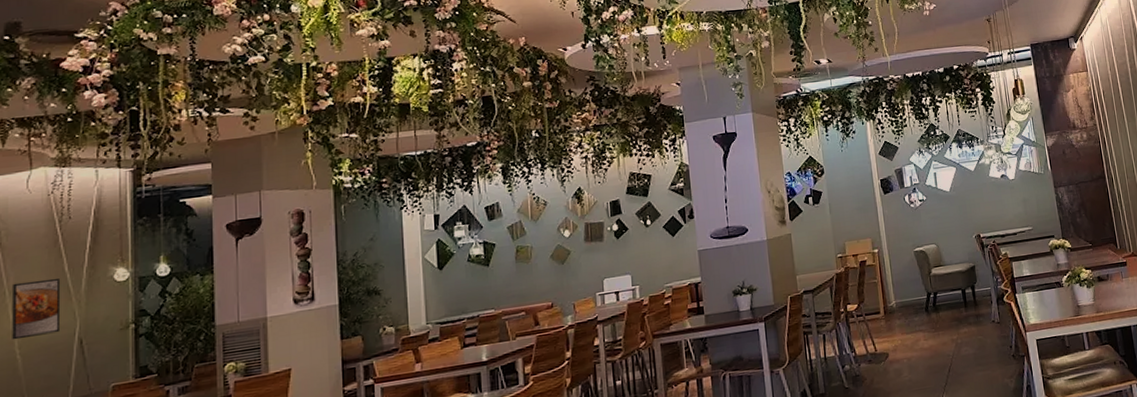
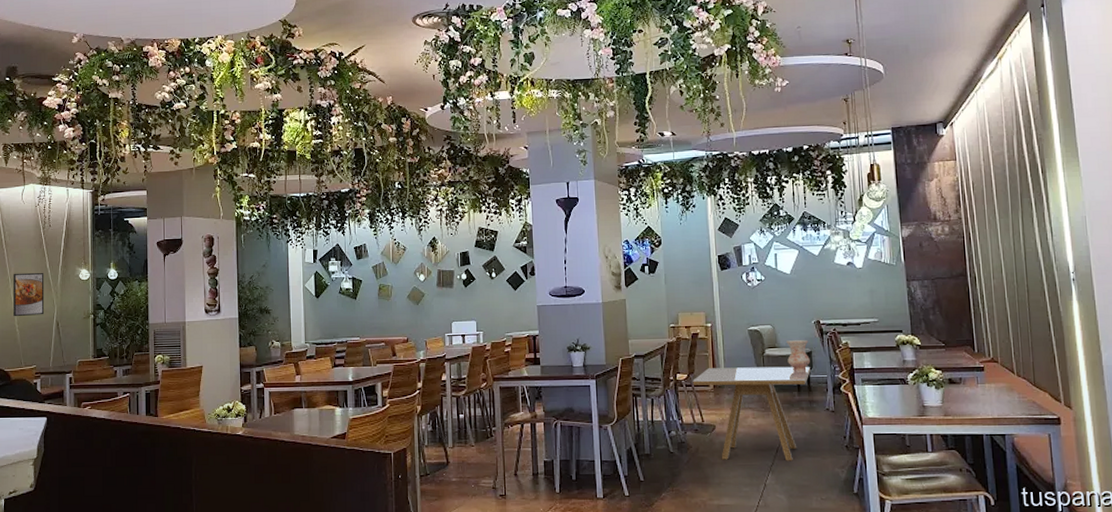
dining table: none [863,281,975,388] -> present [692,366,811,461]
ceramic jug: none [951,255,974,287] -> present [786,339,810,371]

